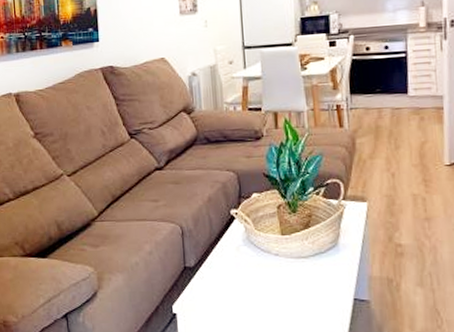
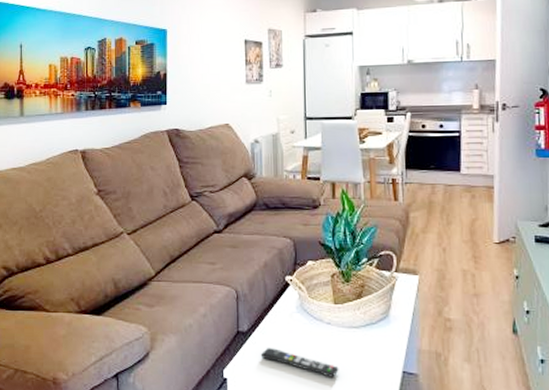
remote control: none [208,282,289,309] -> present [260,348,339,379]

